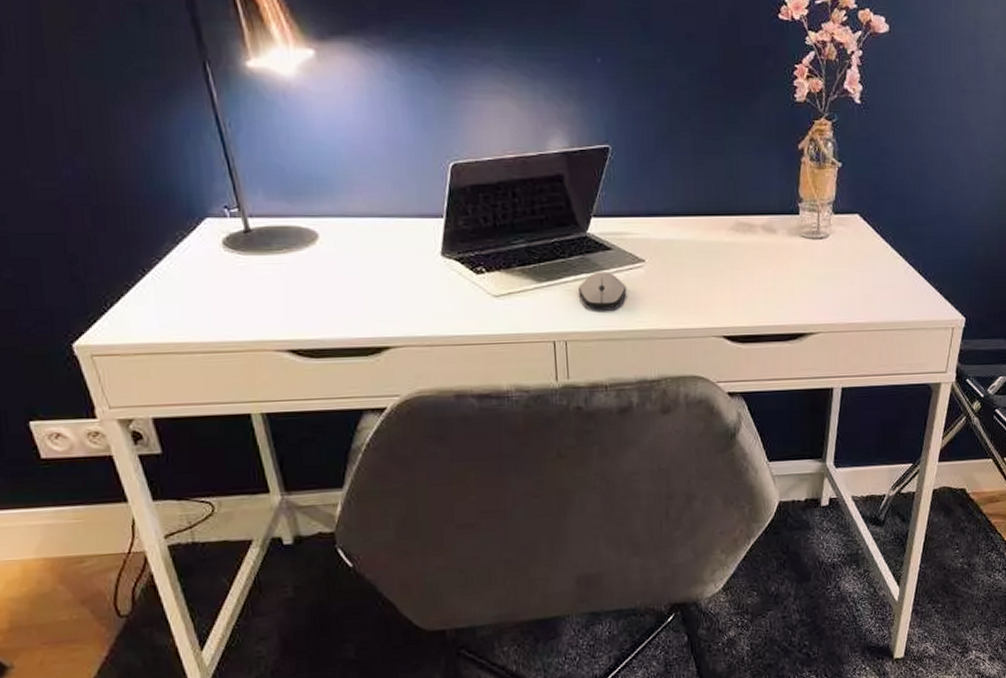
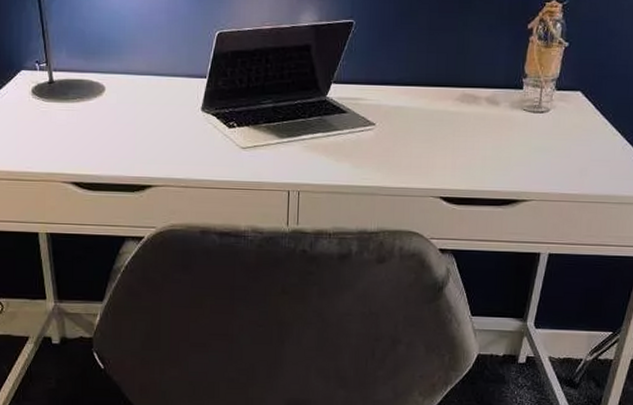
computer mouse: present [577,272,627,310] -> none [313,132,357,166]

